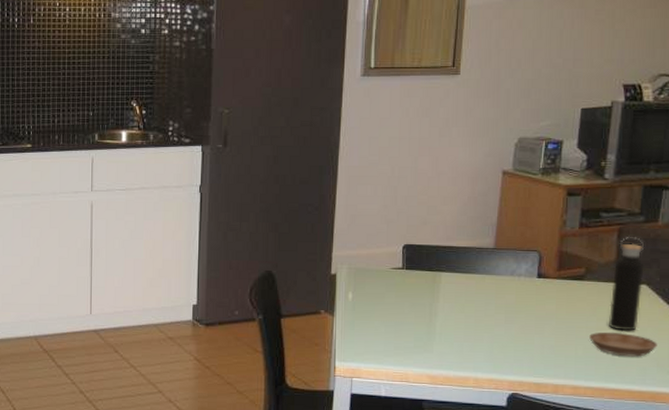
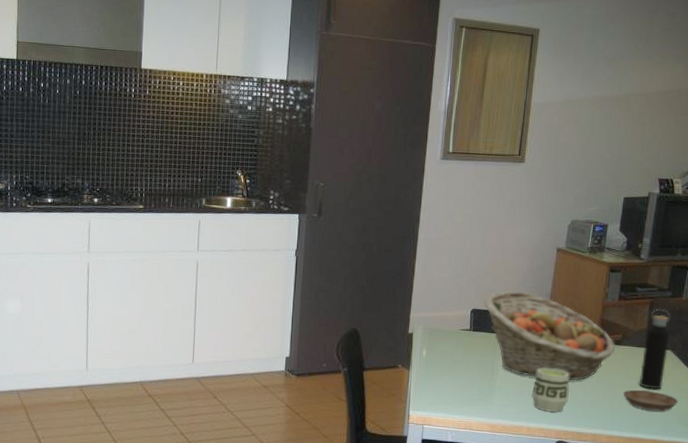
fruit basket: none [418,222,577,323] -> present [484,290,615,381]
cup: none [479,309,523,361] -> present [532,368,569,413]

